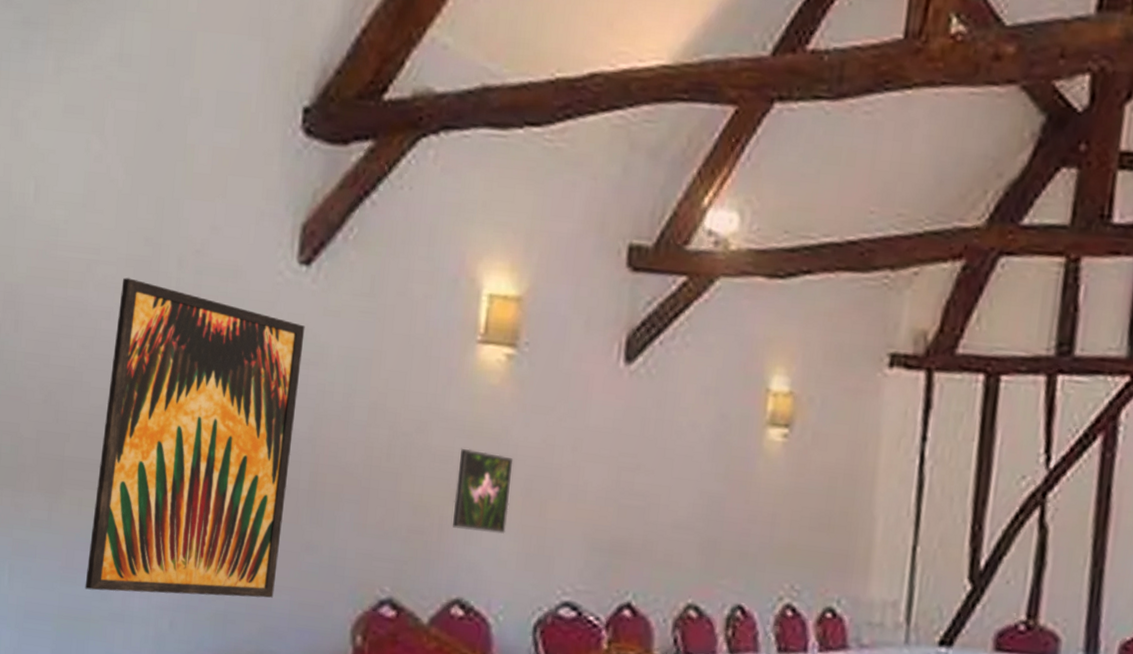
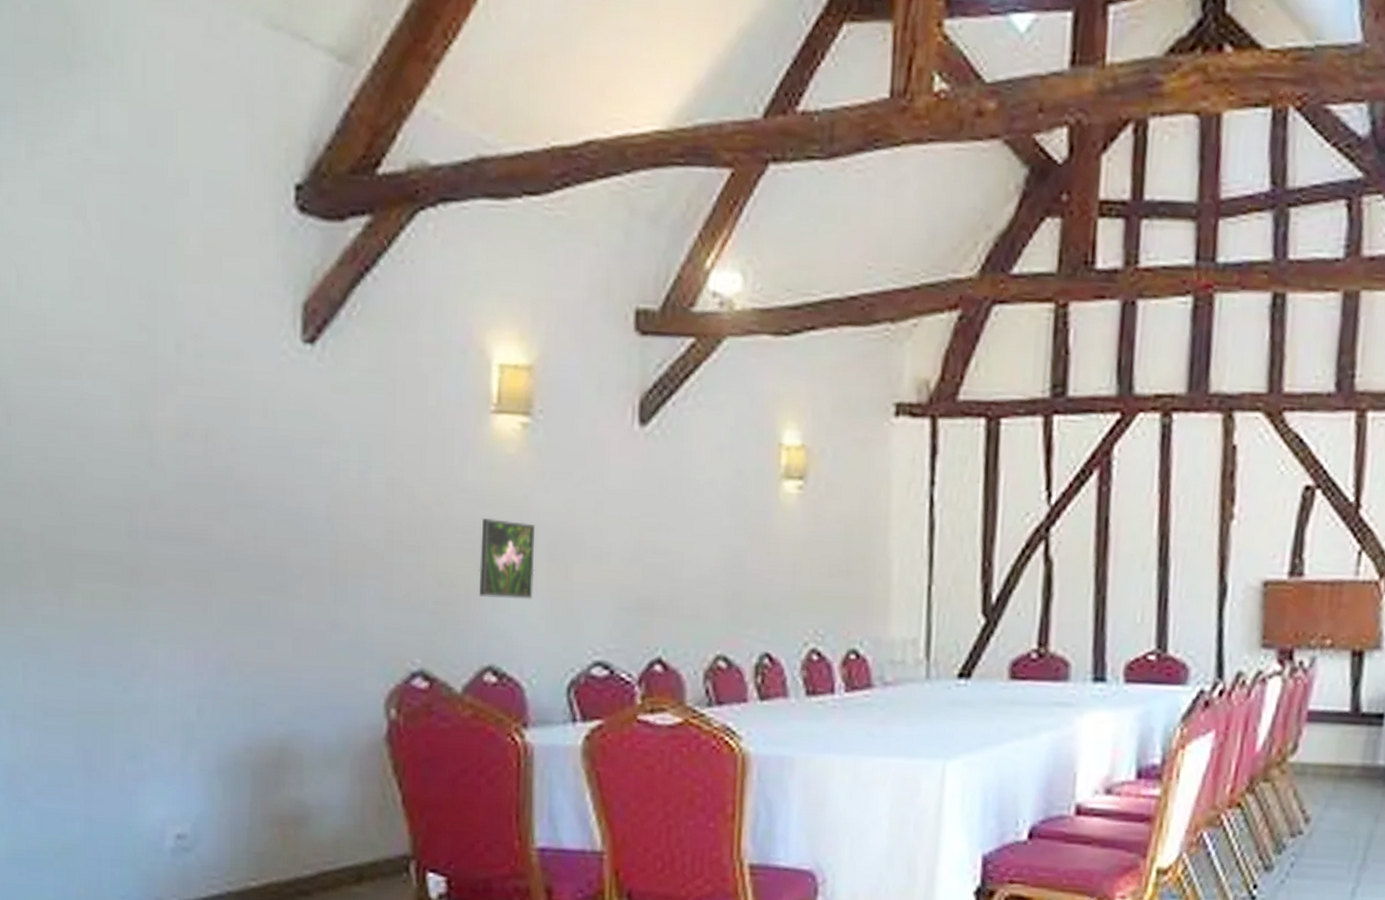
wall art: present [85,277,305,598] -> none [105,365,314,683]

